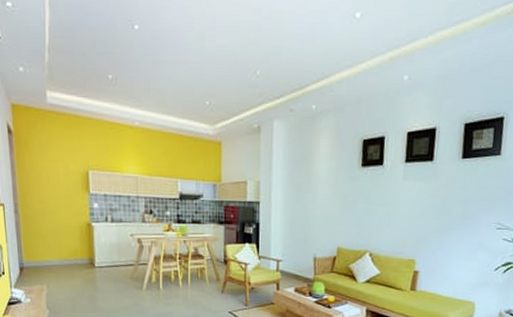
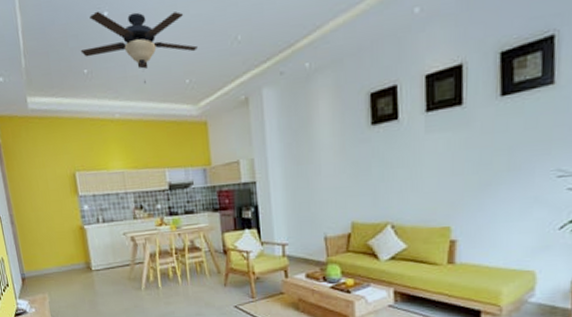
ceiling fan: none [107,23,220,99] -> present [80,11,197,84]

